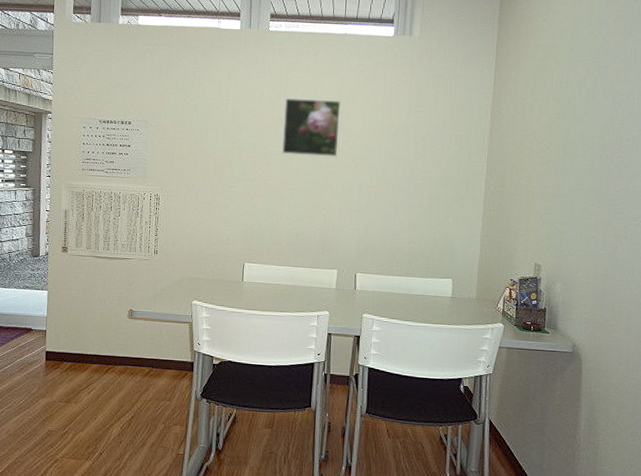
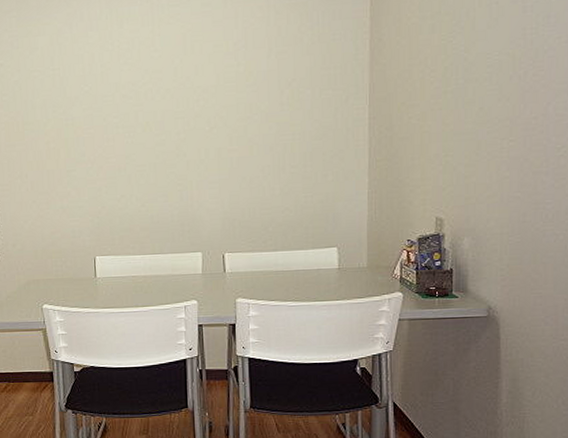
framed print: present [282,98,342,157] -> none [120,53,189,126]

